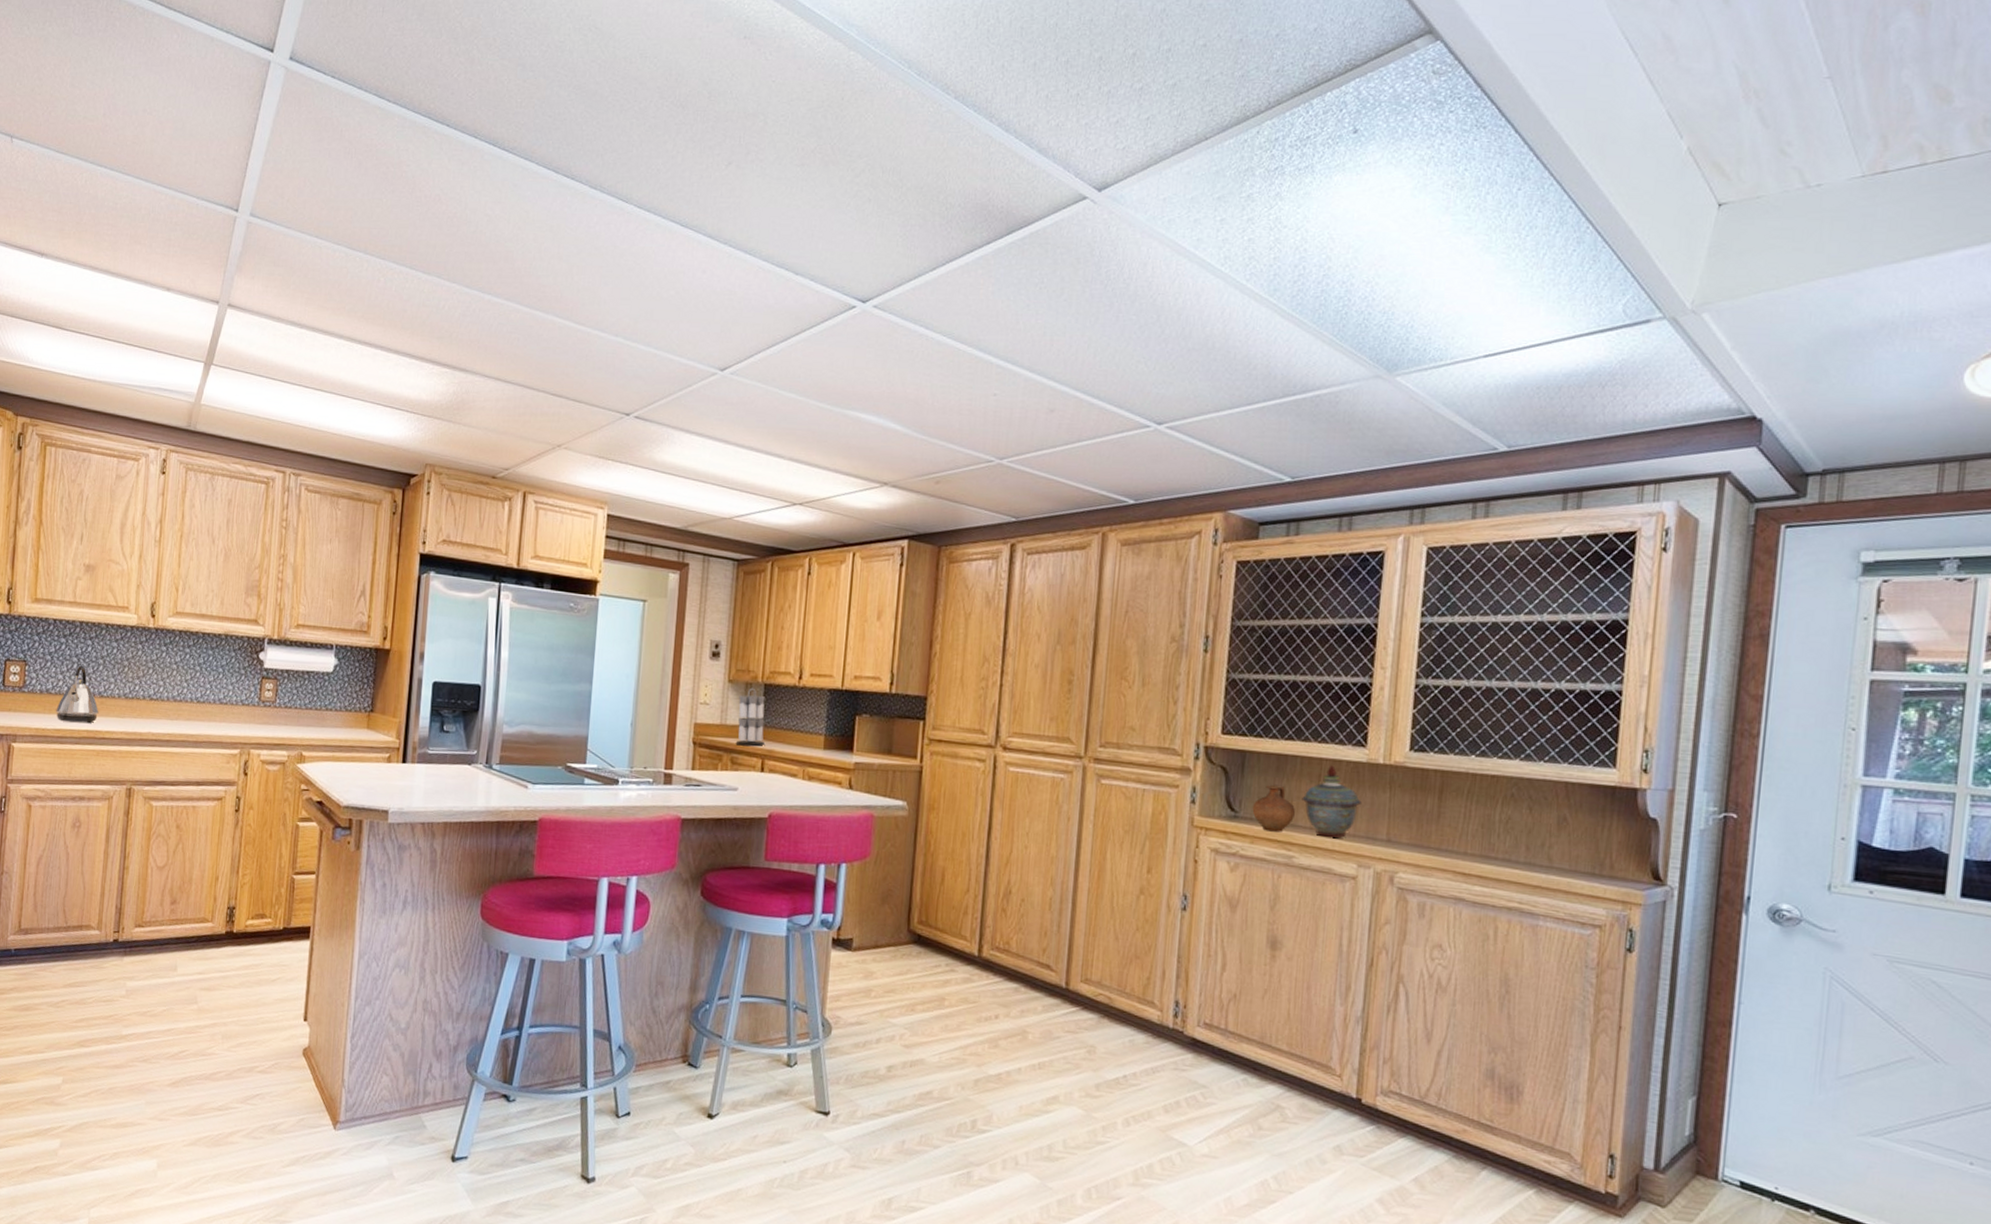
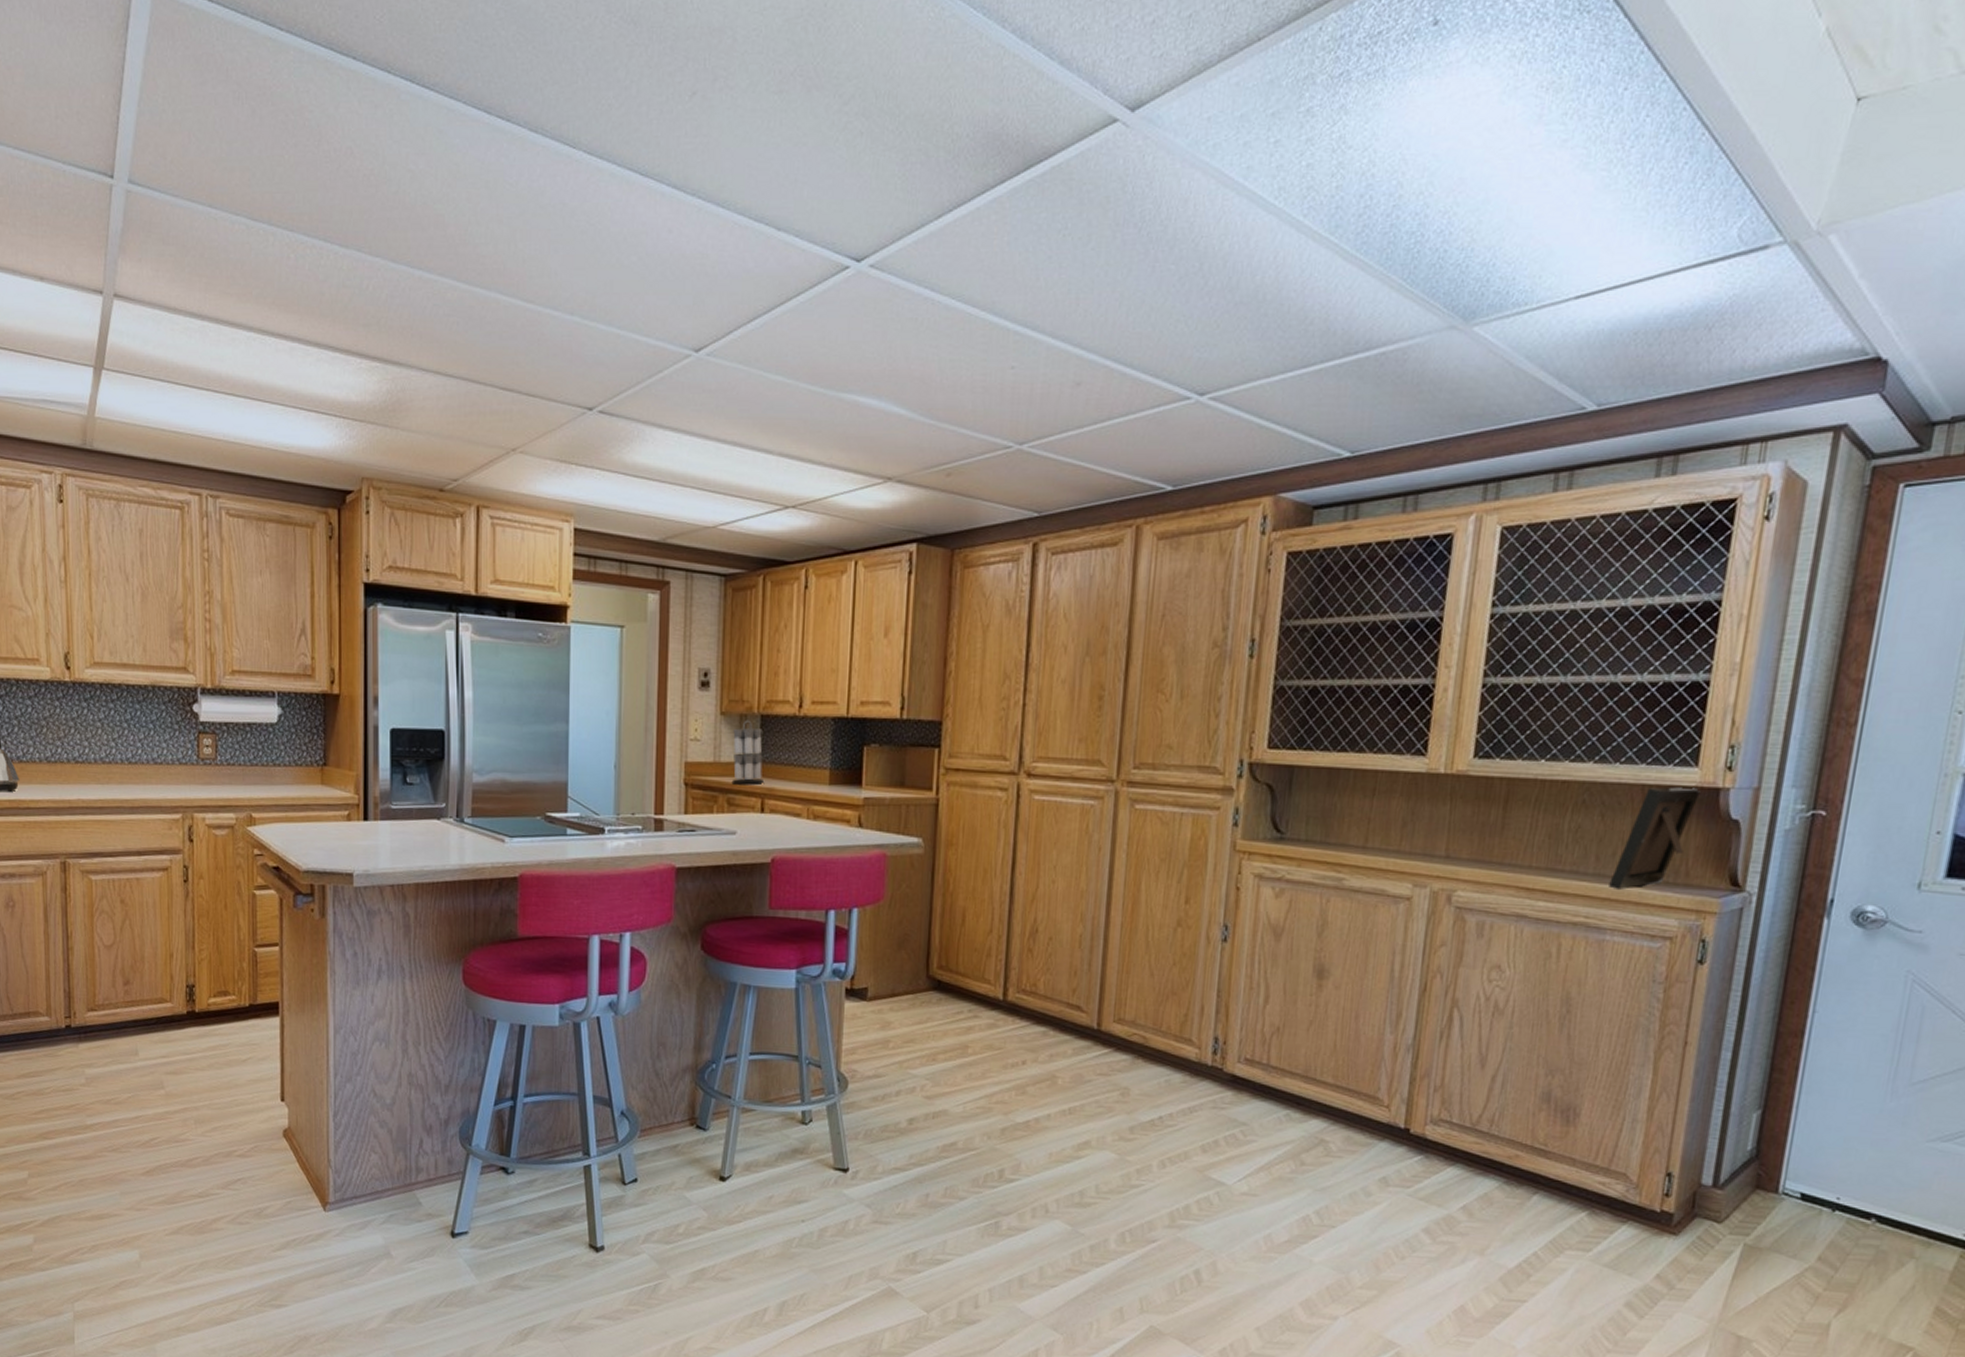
ceramic jug: present [1252,784,1295,833] -> none [1300,801,1347,854]
decorative jar: present [1302,765,1361,839] -> none [1354,778,1419,857]
picture frame: none [1539,785,1620,880] -> present [1609,787,1701,891]

